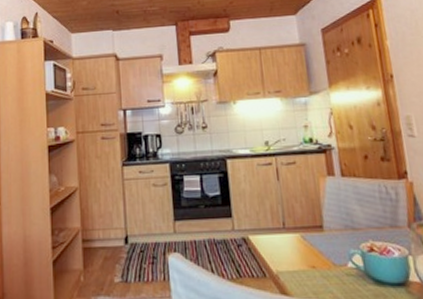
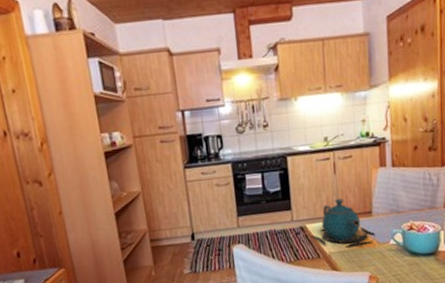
teapot: none [256,209,328,267] -> present [312,199,375,248]

